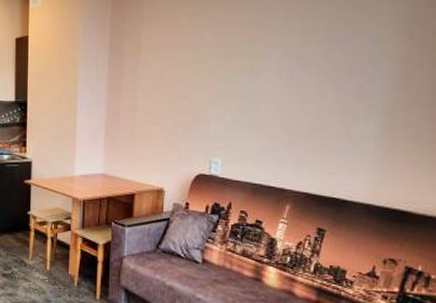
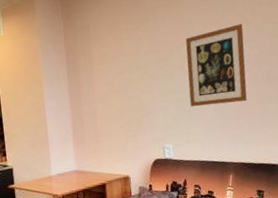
wall art: none [252,20,338,118] -> present [185,24,247,107]

